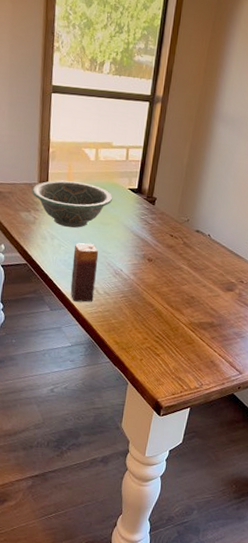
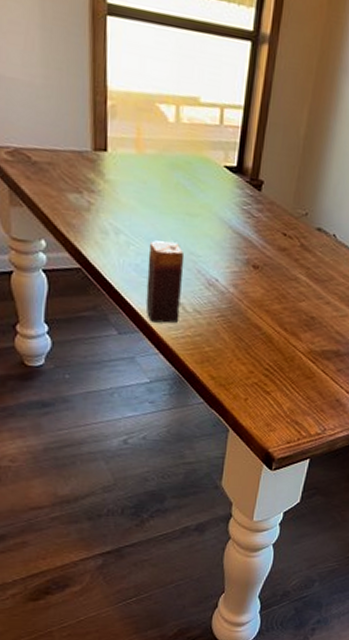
decorative bowl: present [32,180,113,228] -> none [83,148,203,220]

